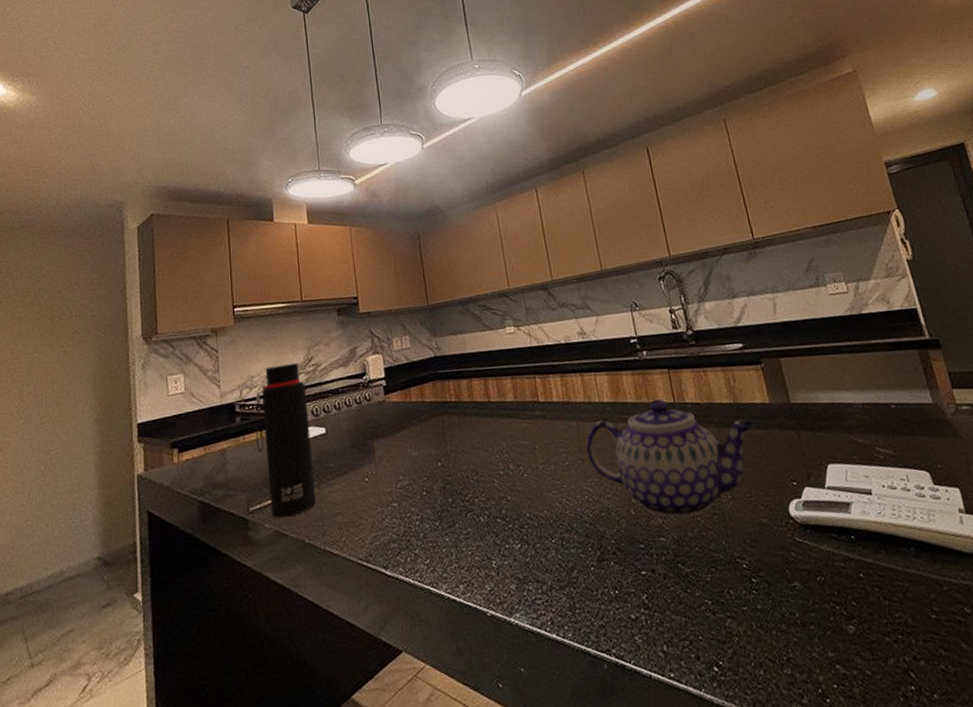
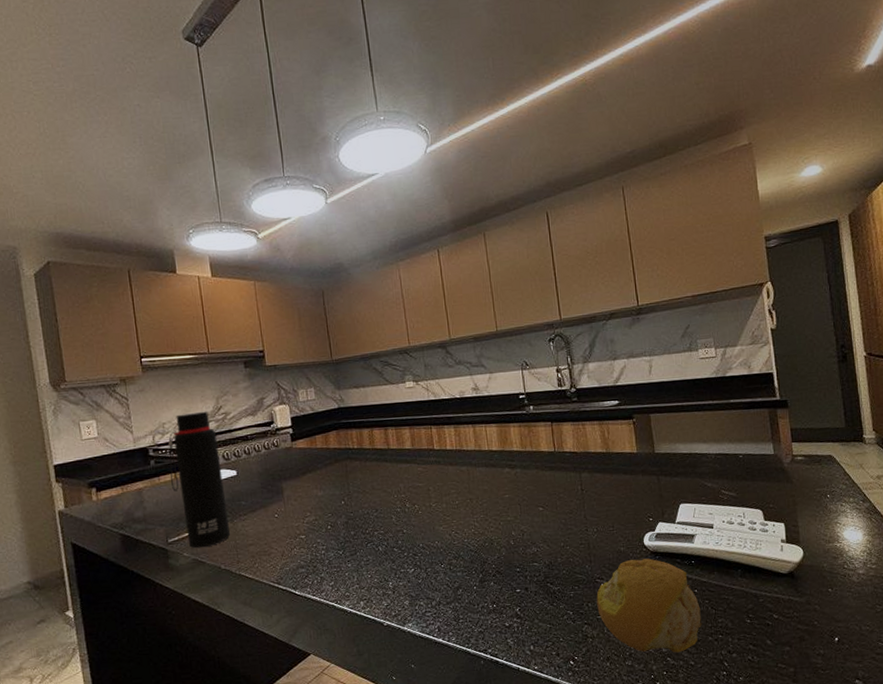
teapot: present [585,399,755,518] -> none [474,448,622,548]
fruit: none [738,532,875,659] -> present [596,558,703,653]

